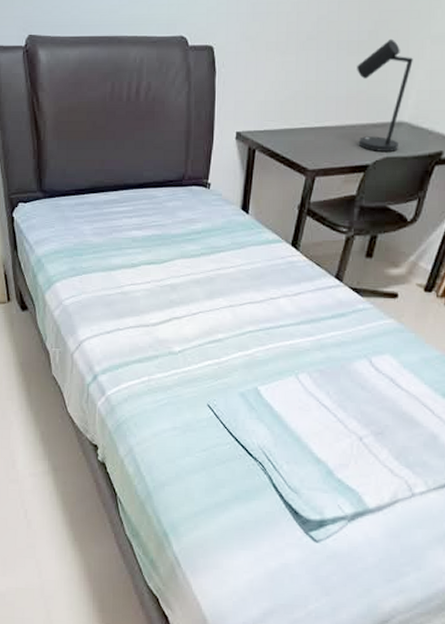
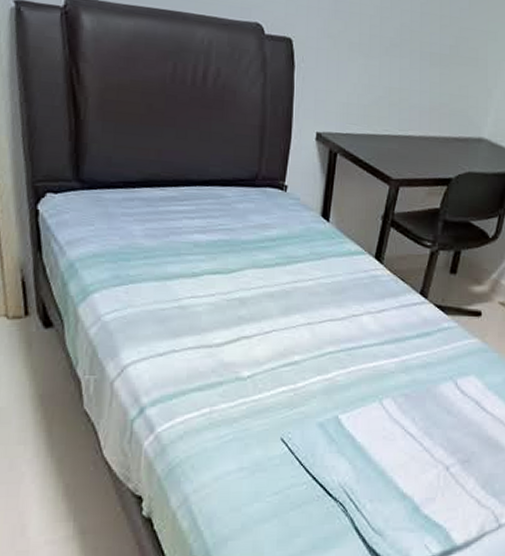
desk lamp: present [357,38,413,151] -> none [439,56,491,167]

